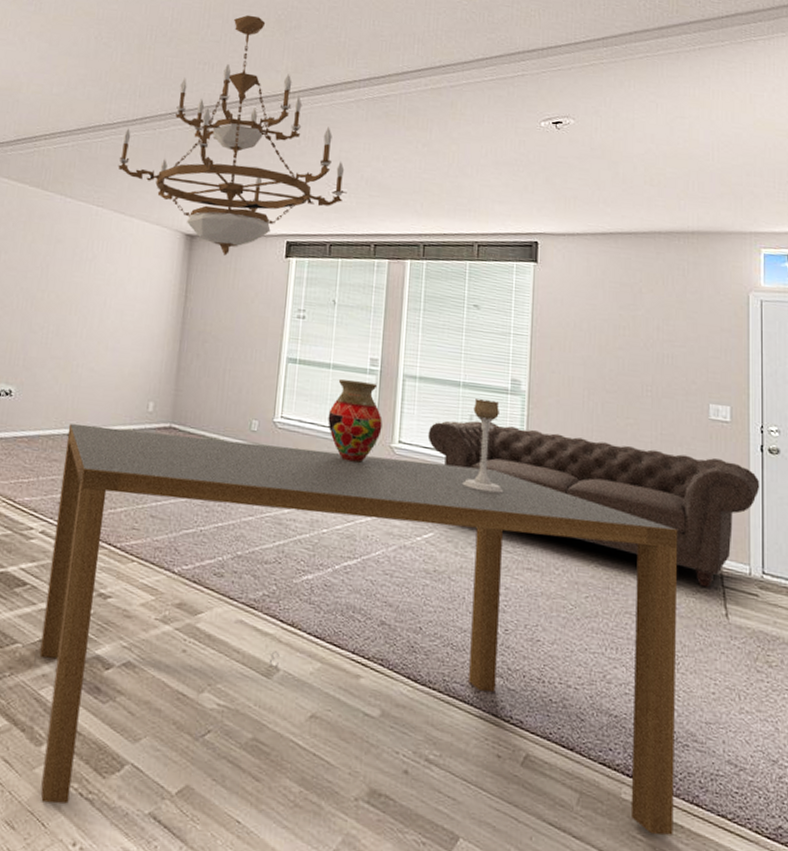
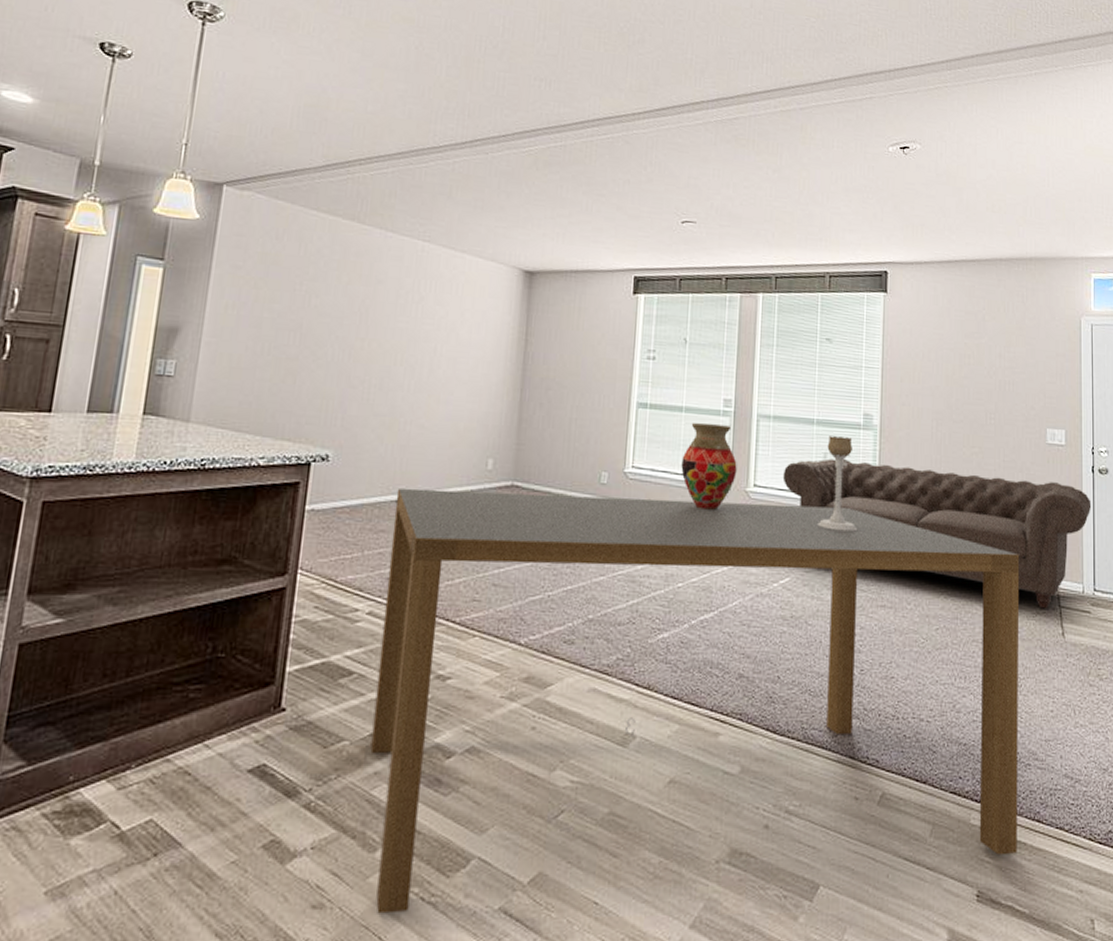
chandelier: present [118,15,345,256] -> none [446,26,694,294]

